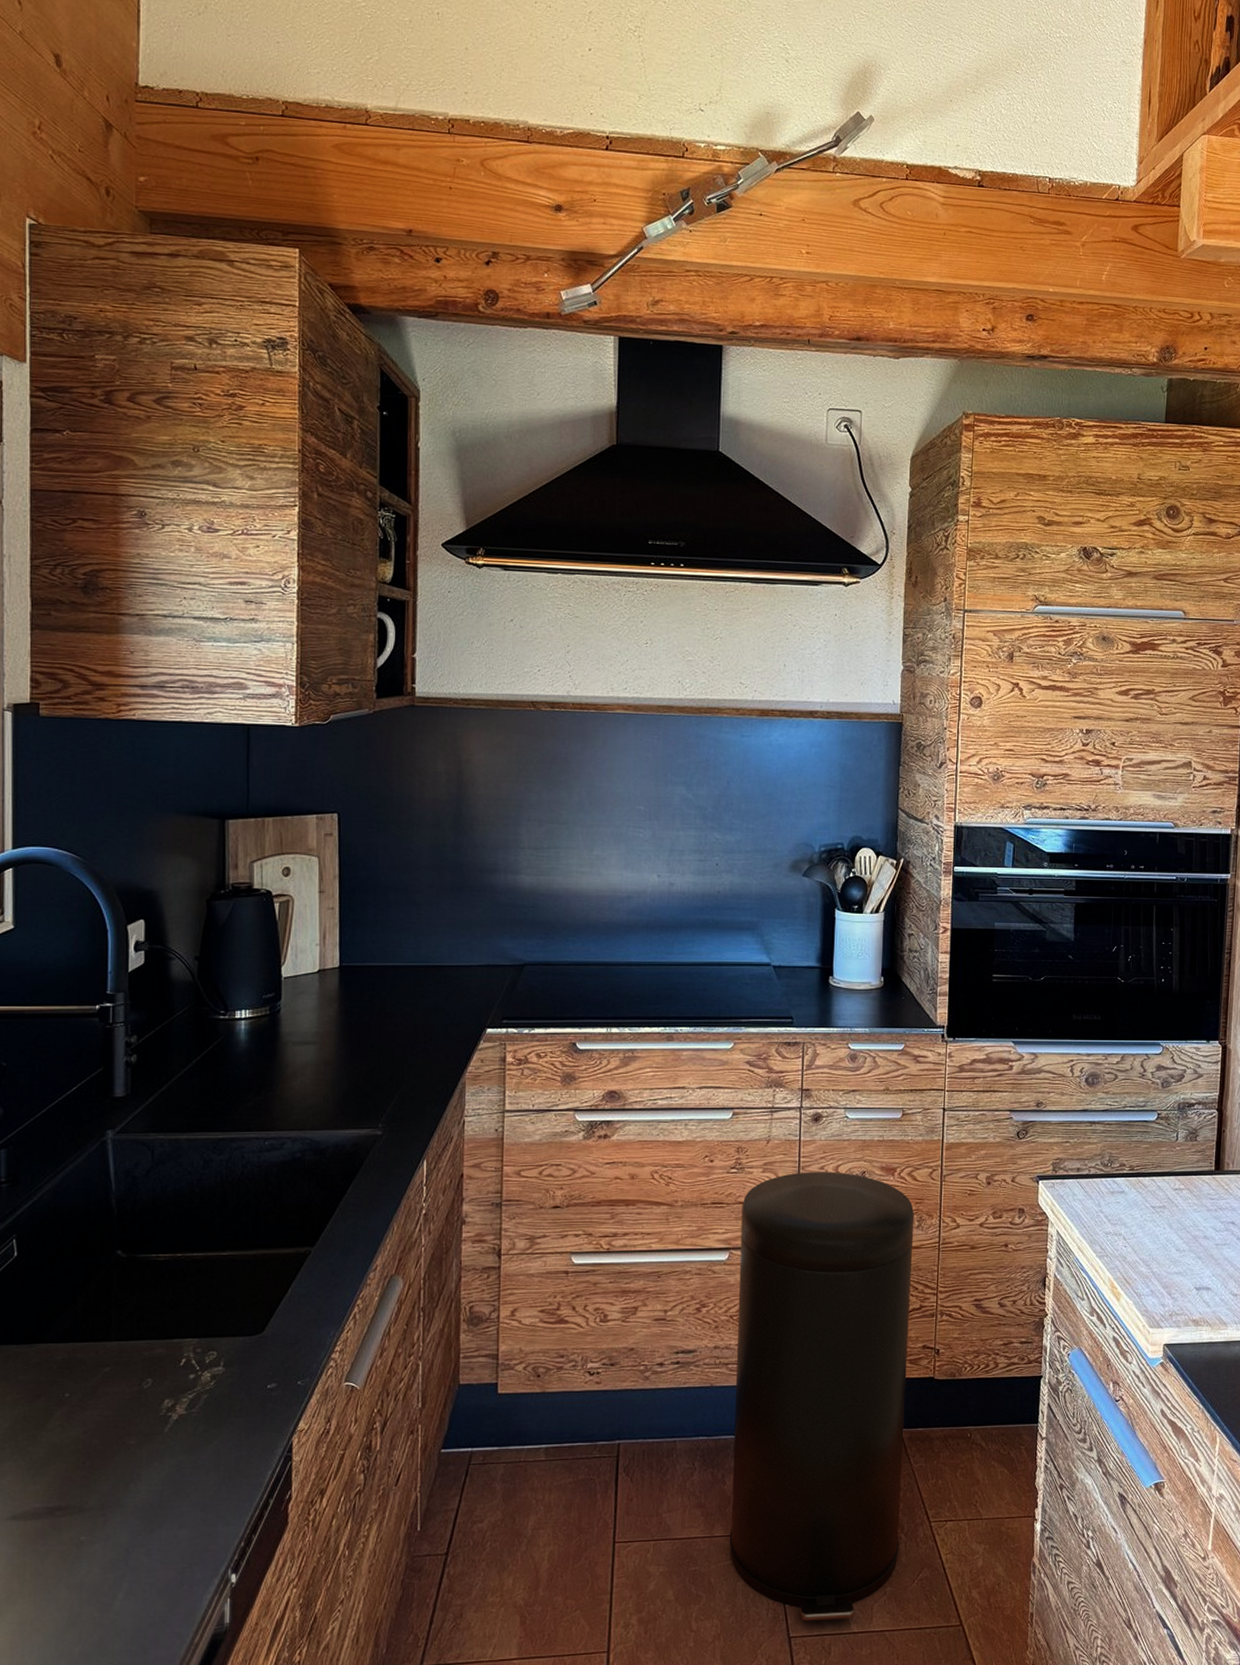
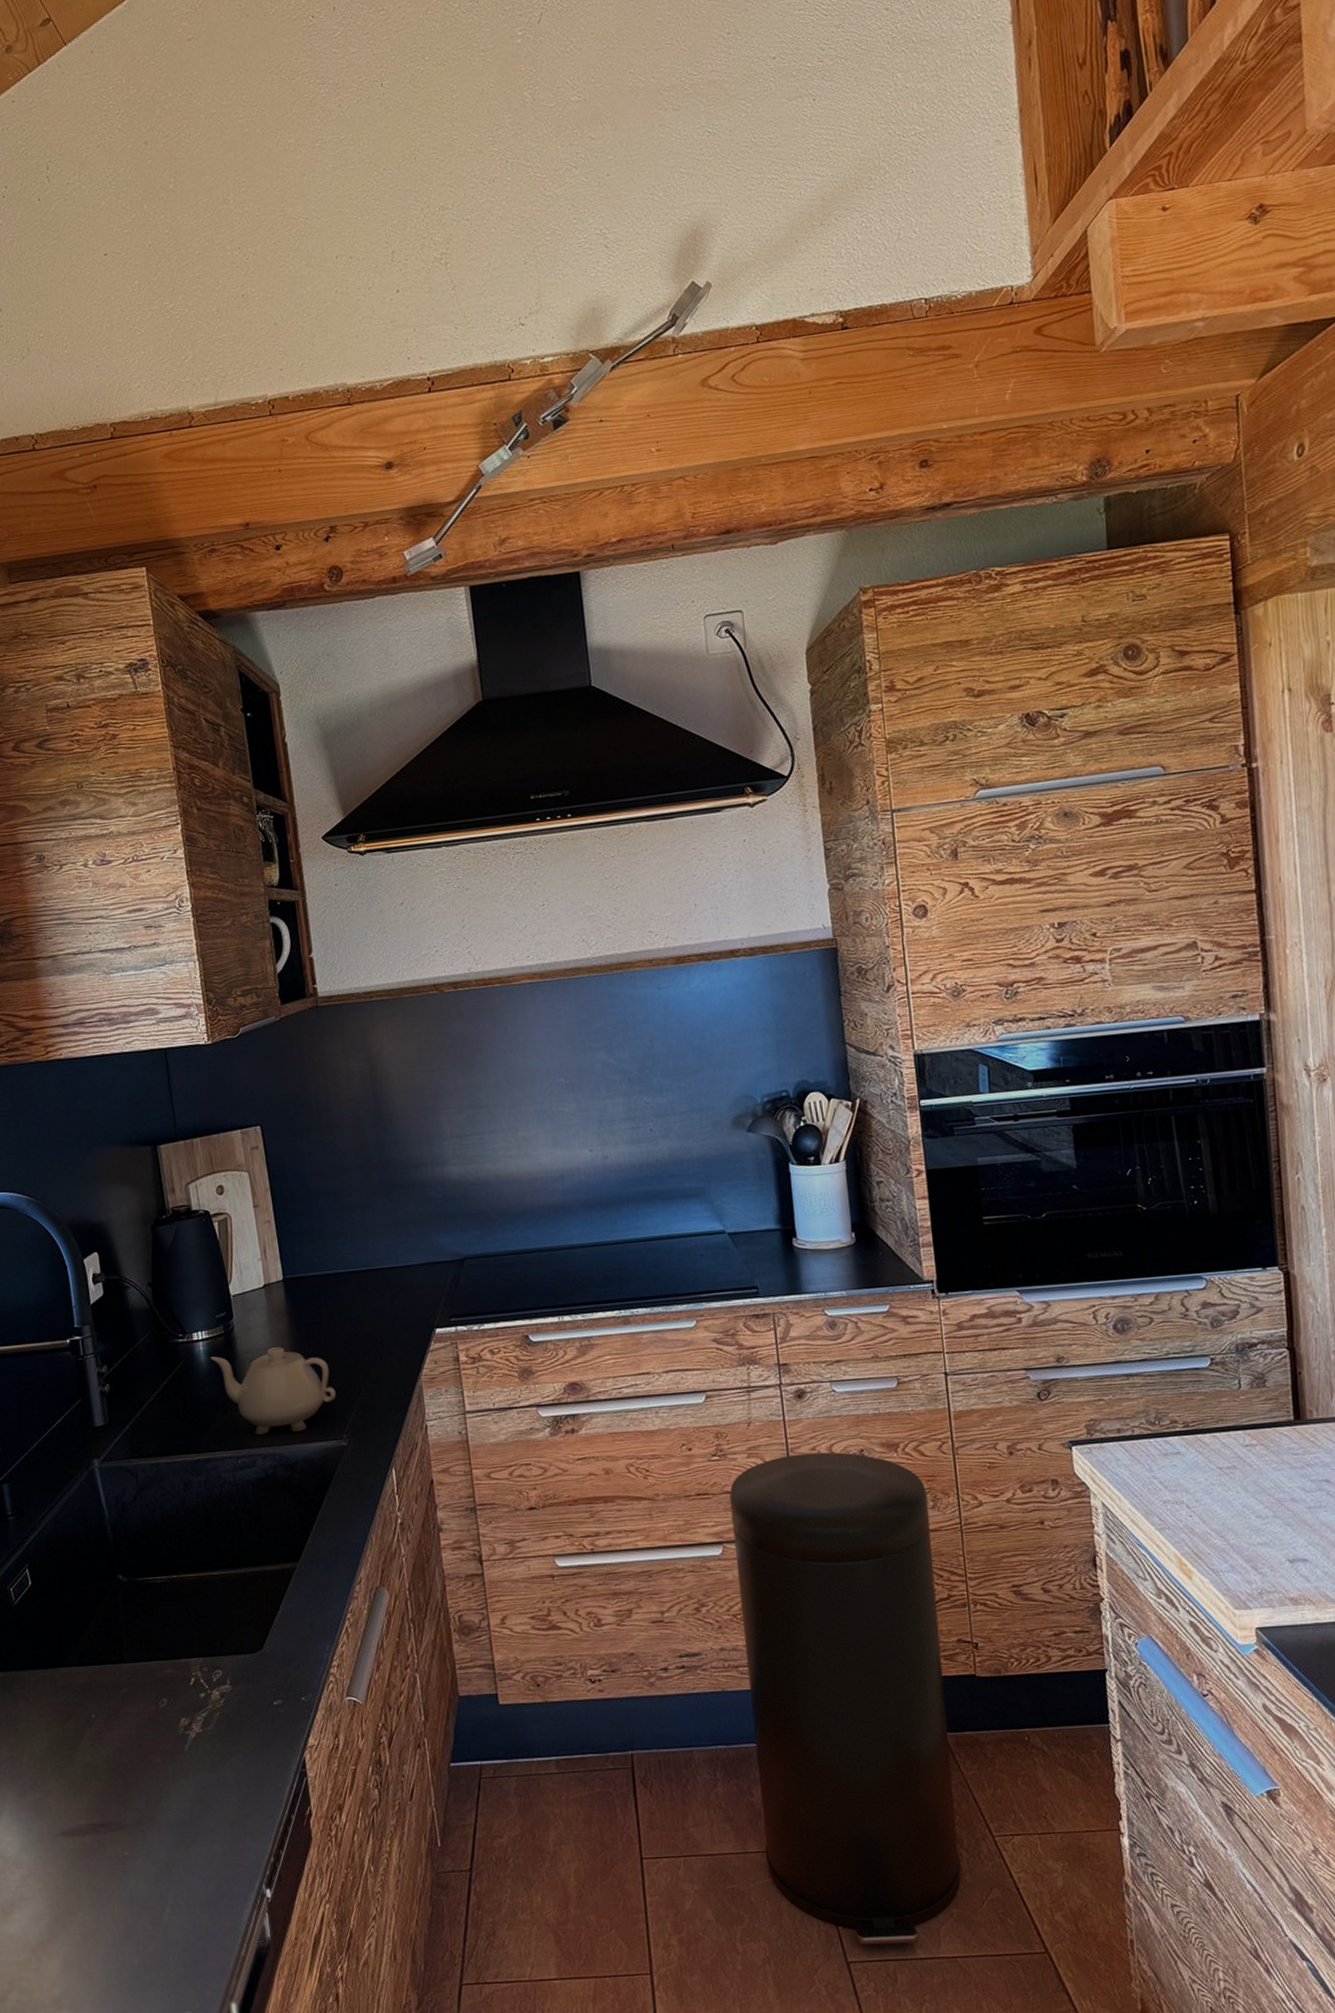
teapot: none [250,1033,377,1117] -> present [209,1347,336,1435]

